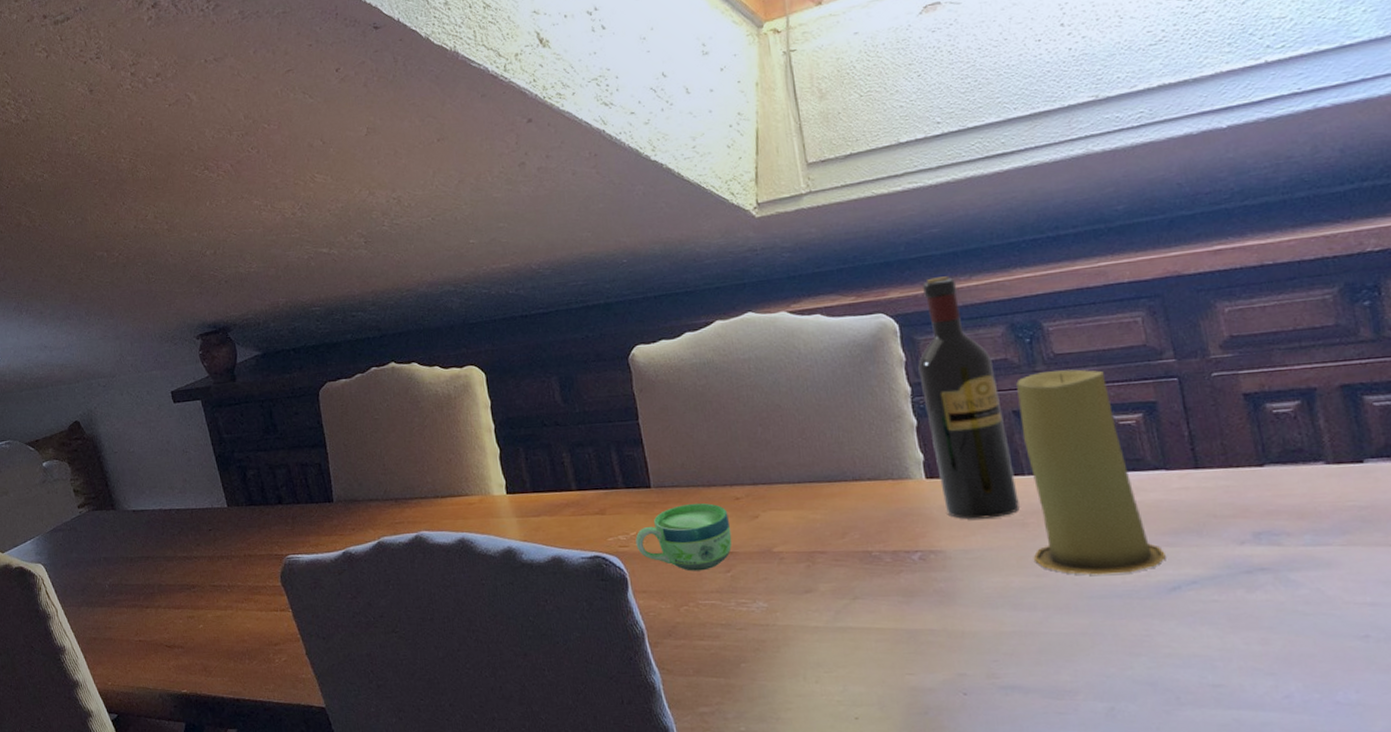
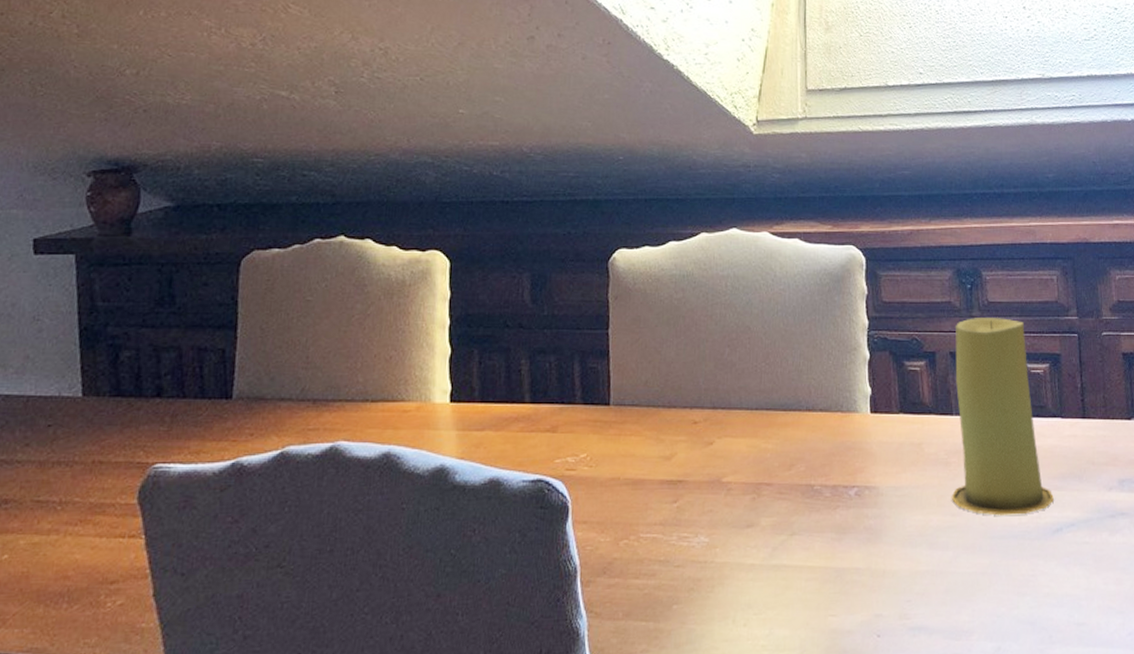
cup: present [635,502,732,571] -> none [584,425,685,501]
wine bottle: present [918,276,1020,519] -> none [877,217,945,456]

